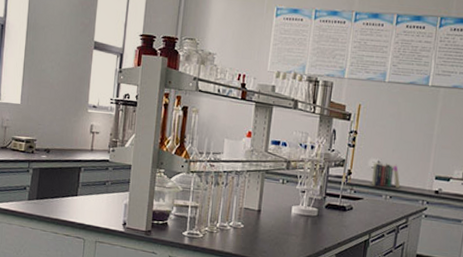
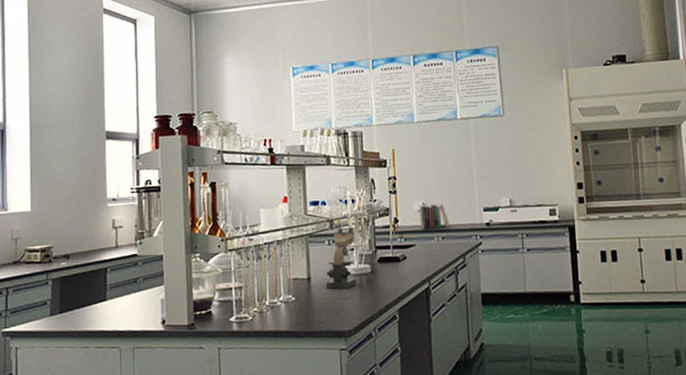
microscope: none [273,170,309,227] -> present [325,227,356,289]

